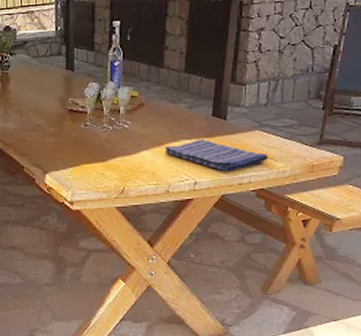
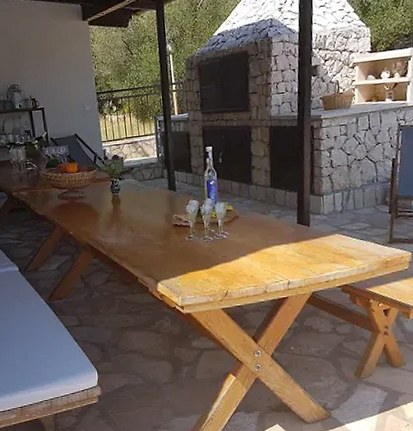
dish towel: present [164,139,269,172] -> none [259,244,349,272]

